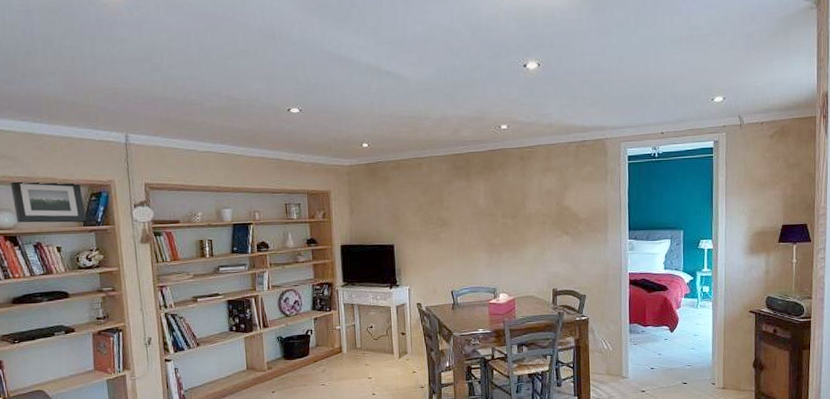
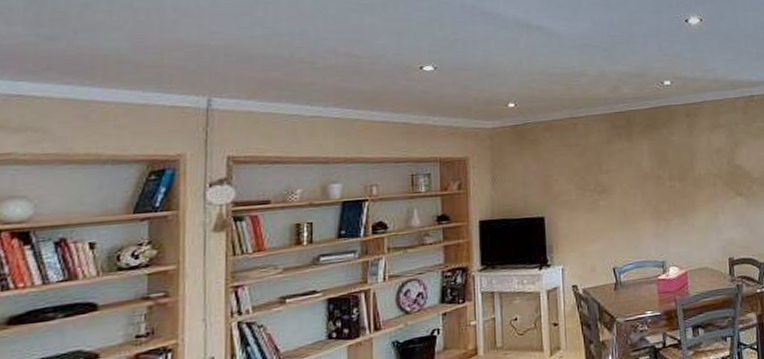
picture frame: present [10,182,87,223] -> none [32,160,139,213]

